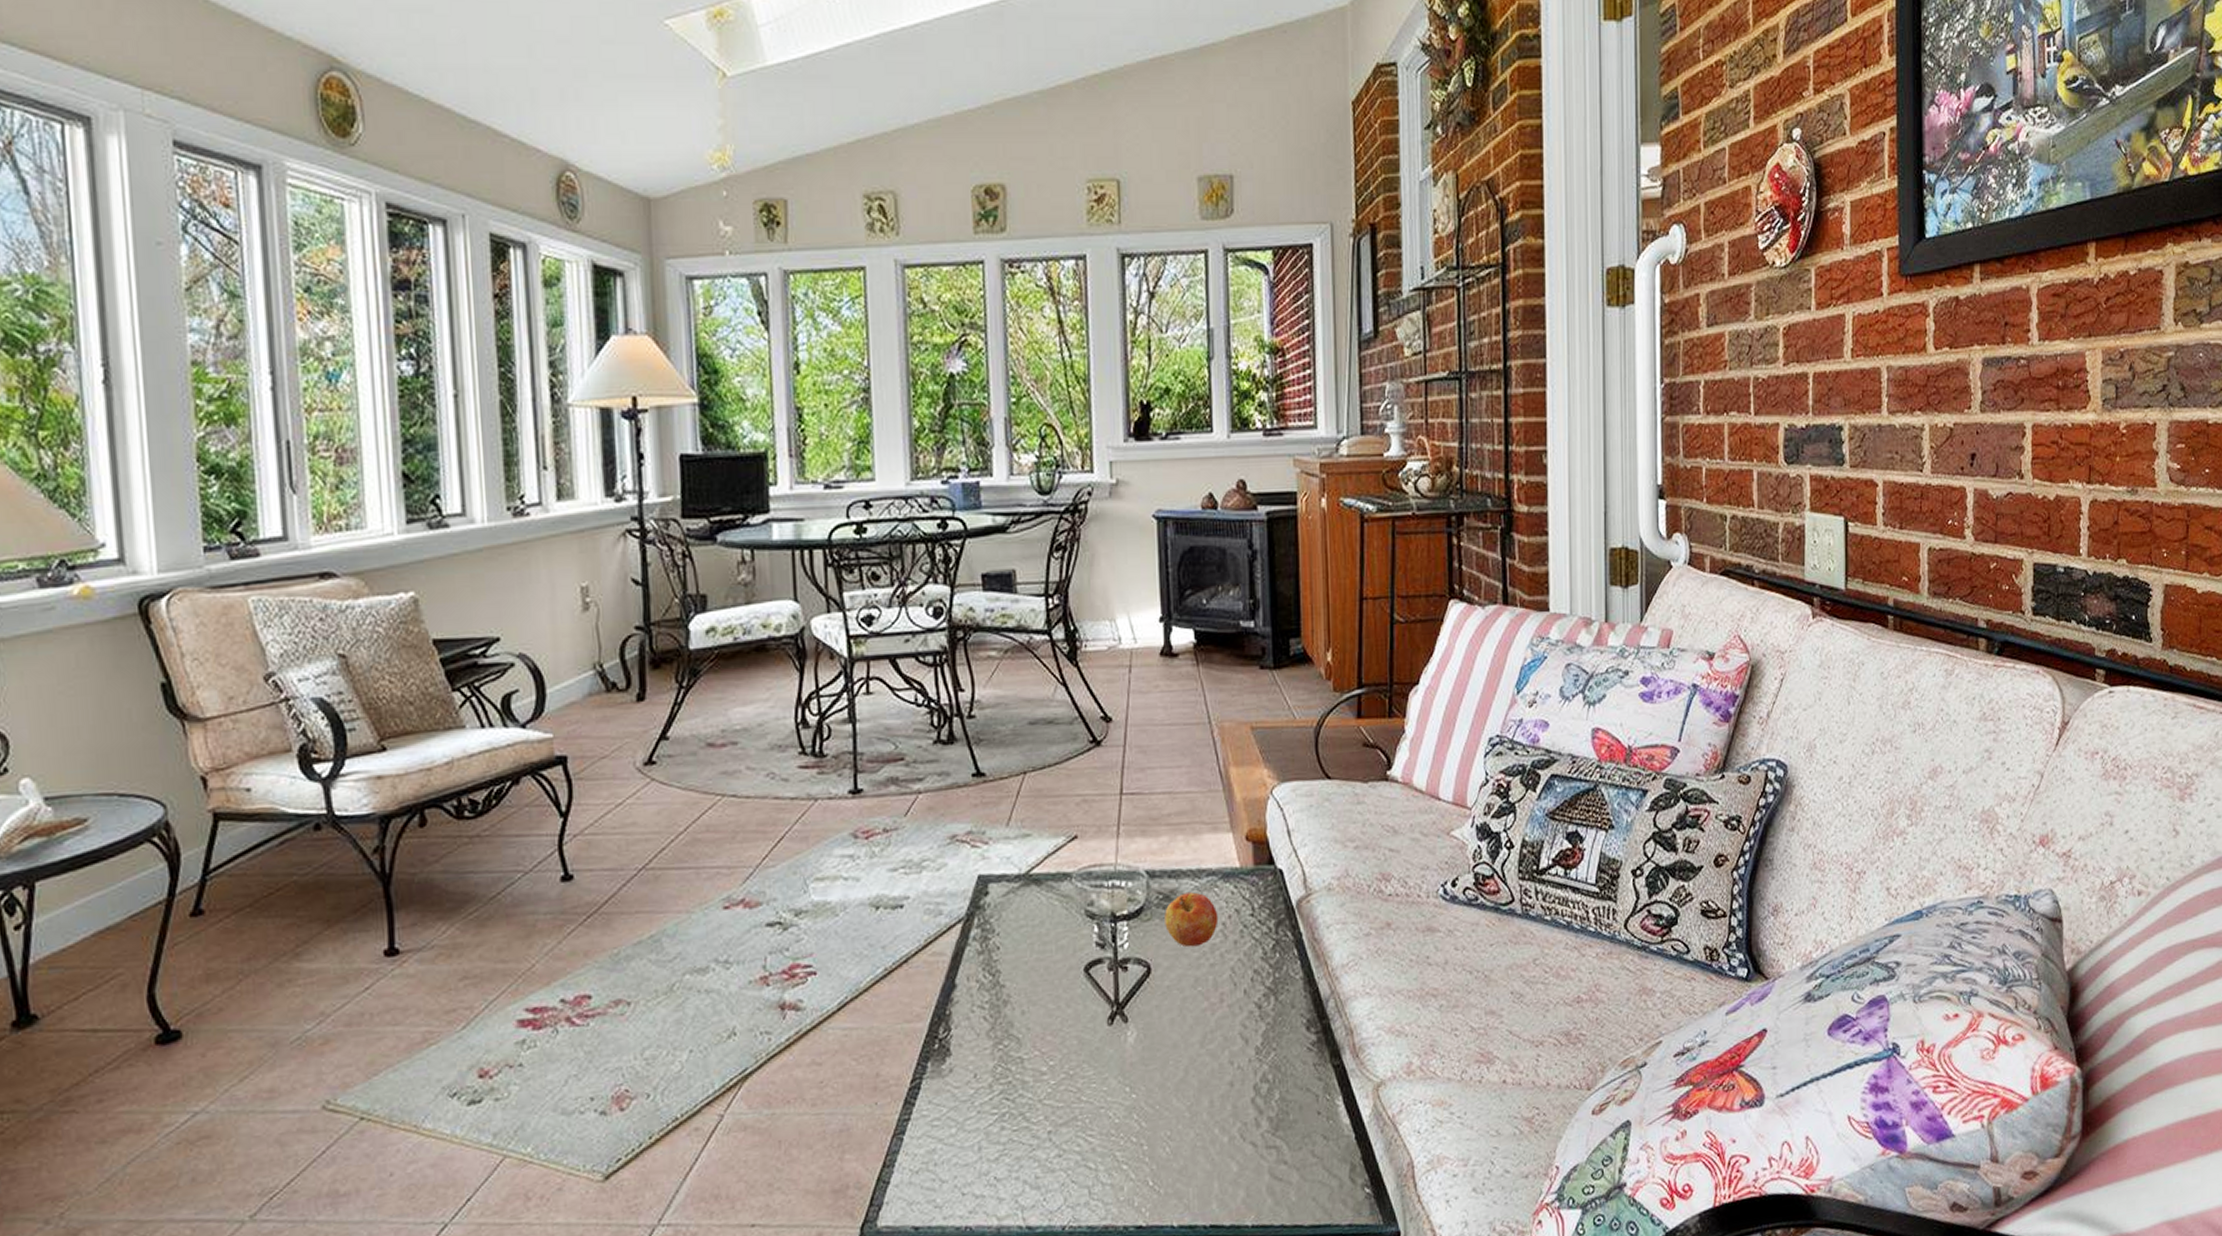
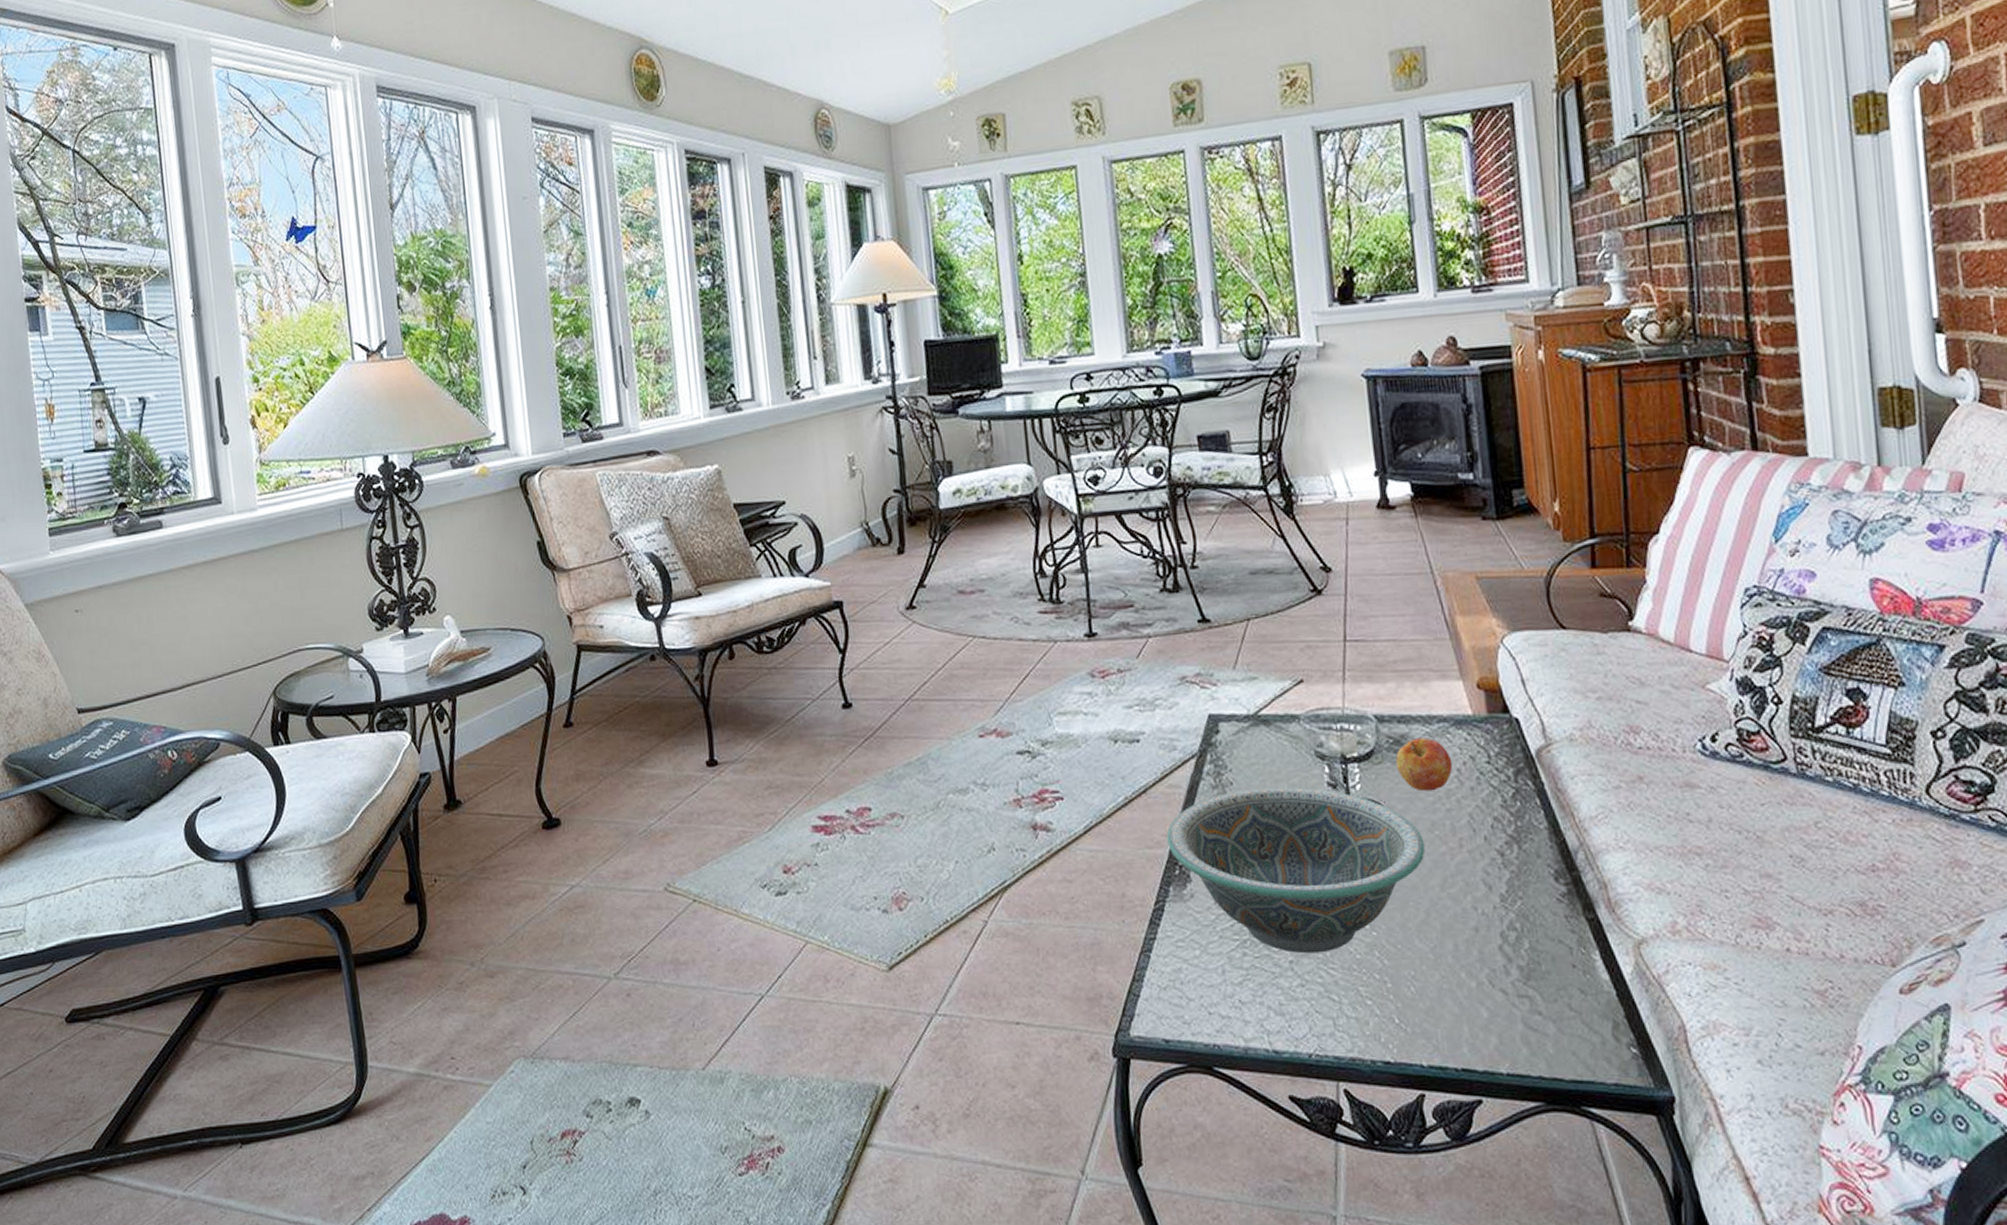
decorative bowl: none [927,948,1188,1123] -> present [1167,787,1426,954]

